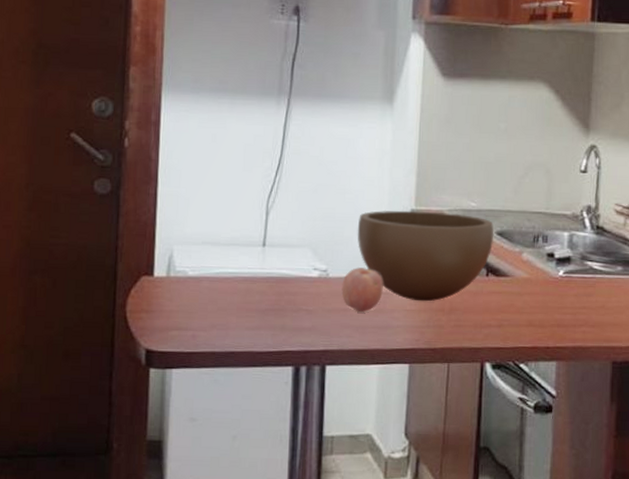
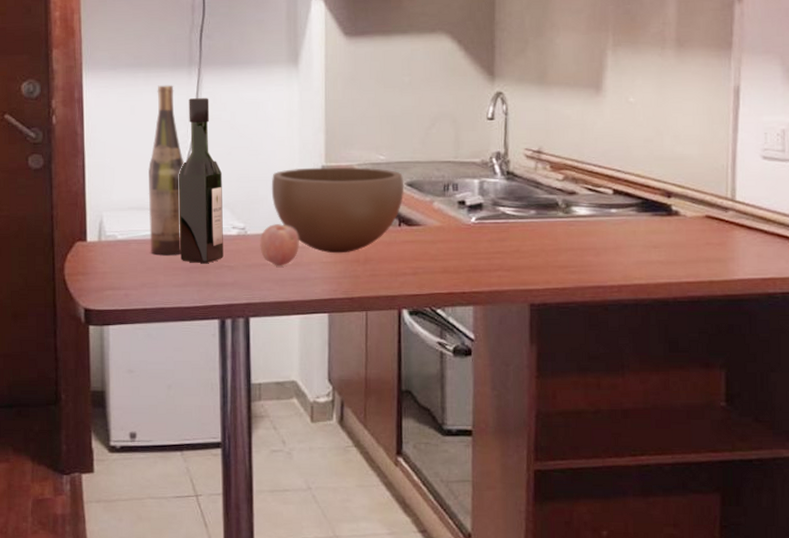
wine bottle: none [223,113,267,295] -> present [148,85,184,255]
bottle: none [256,130,306,307] -> present [179,98,223,264]

